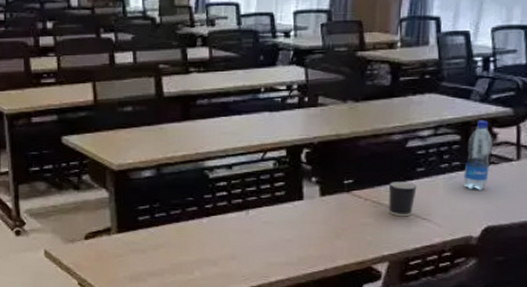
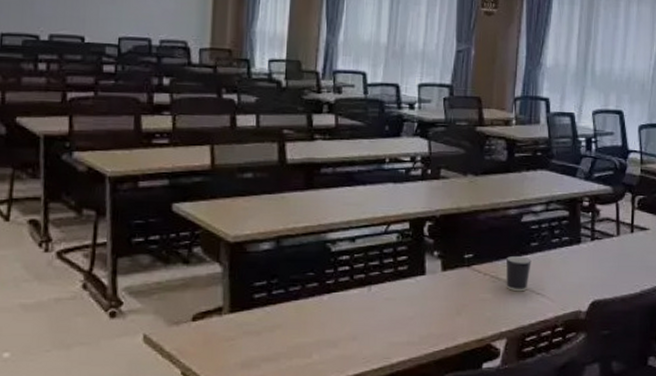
bottle: present [463,120,492,190] -> none [572,197,596,265]

